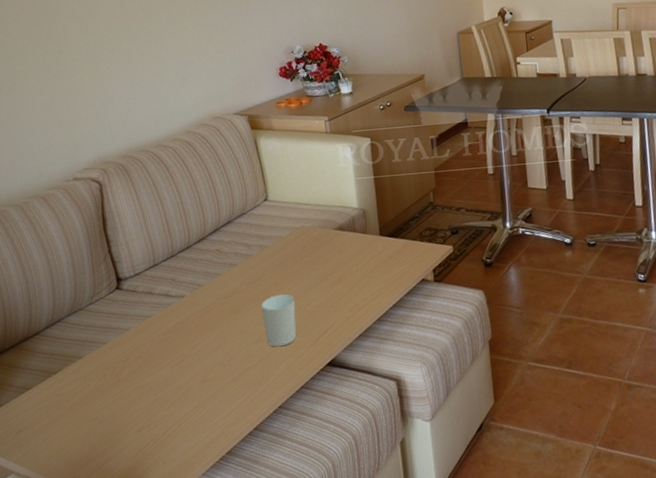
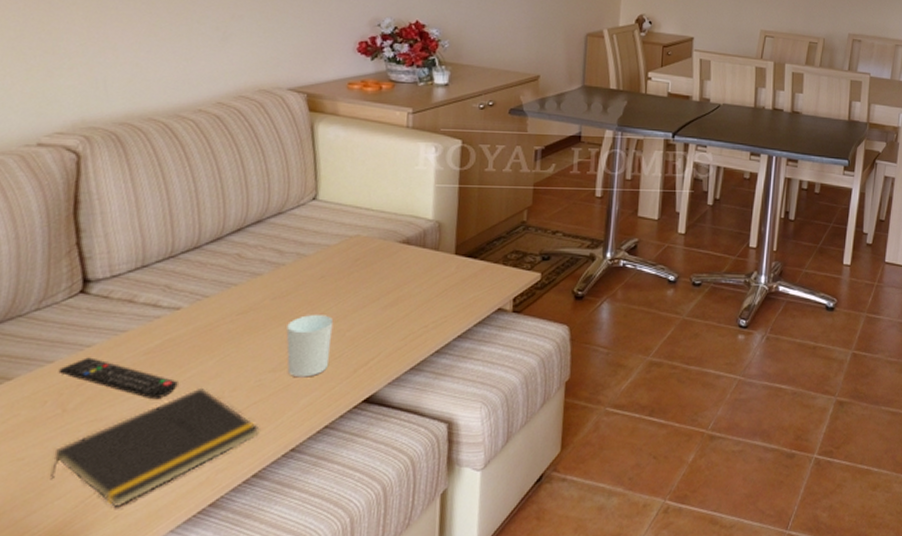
remote control: none [111,338,191,369] -> present [58,357,178,399]
notepad: none [117,358,254,455] -> present [50,387,260,507]

